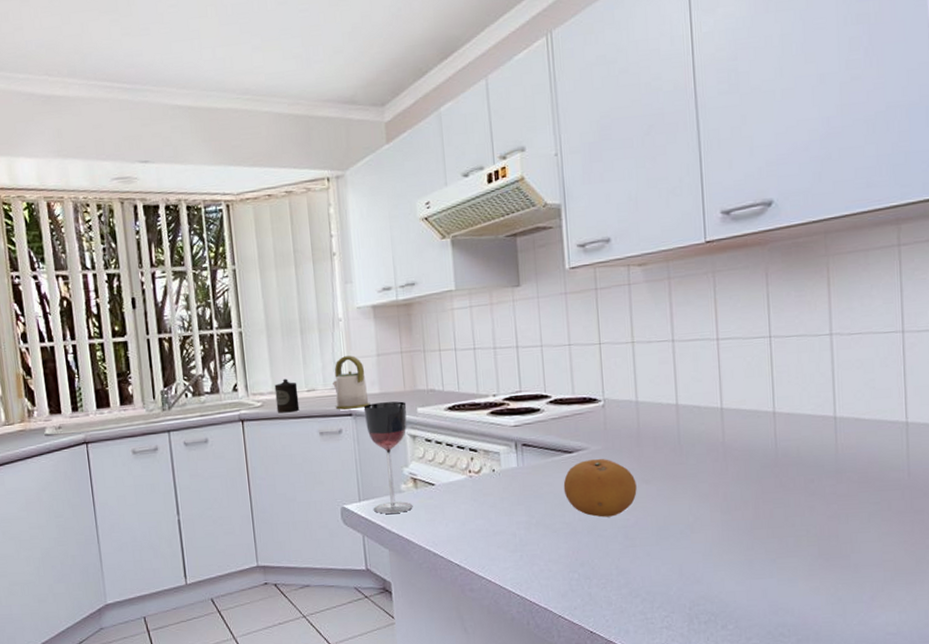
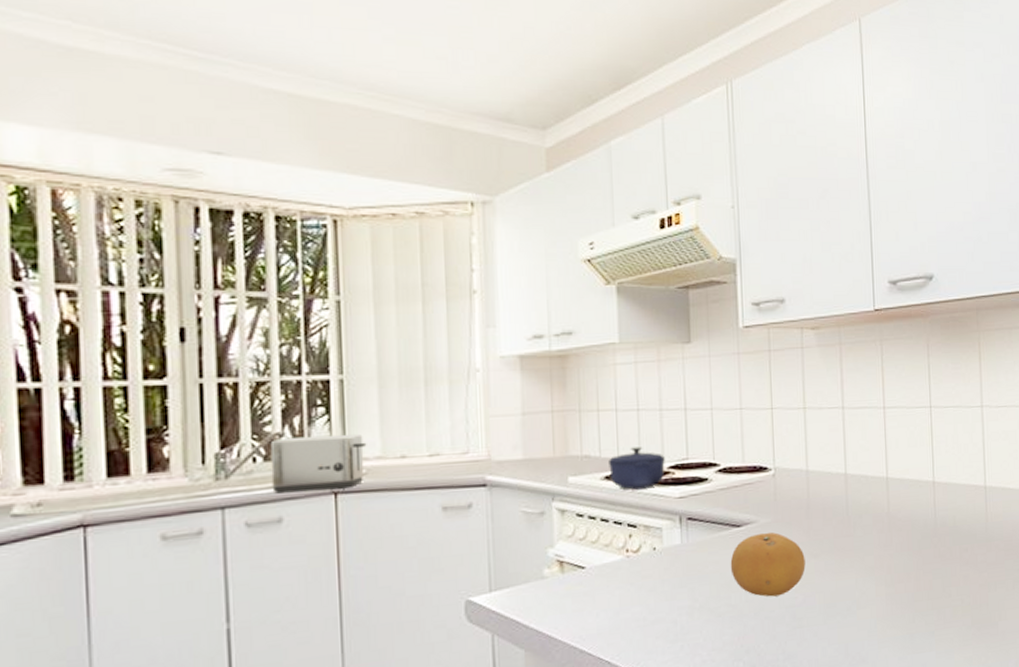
toaster: none [196,374,262,421] -> present [270,433,367,494]
canister: present [274,378,300,413] -> none [384,440,417,484]
kettle: present [333,355,371,410] -> none [463,413,511,479]
wineglass: present [363,401,413,514] -> none [501,469,558,606]
cooking pot: none [451,381,500,419] -> present [609,447,665,490]

